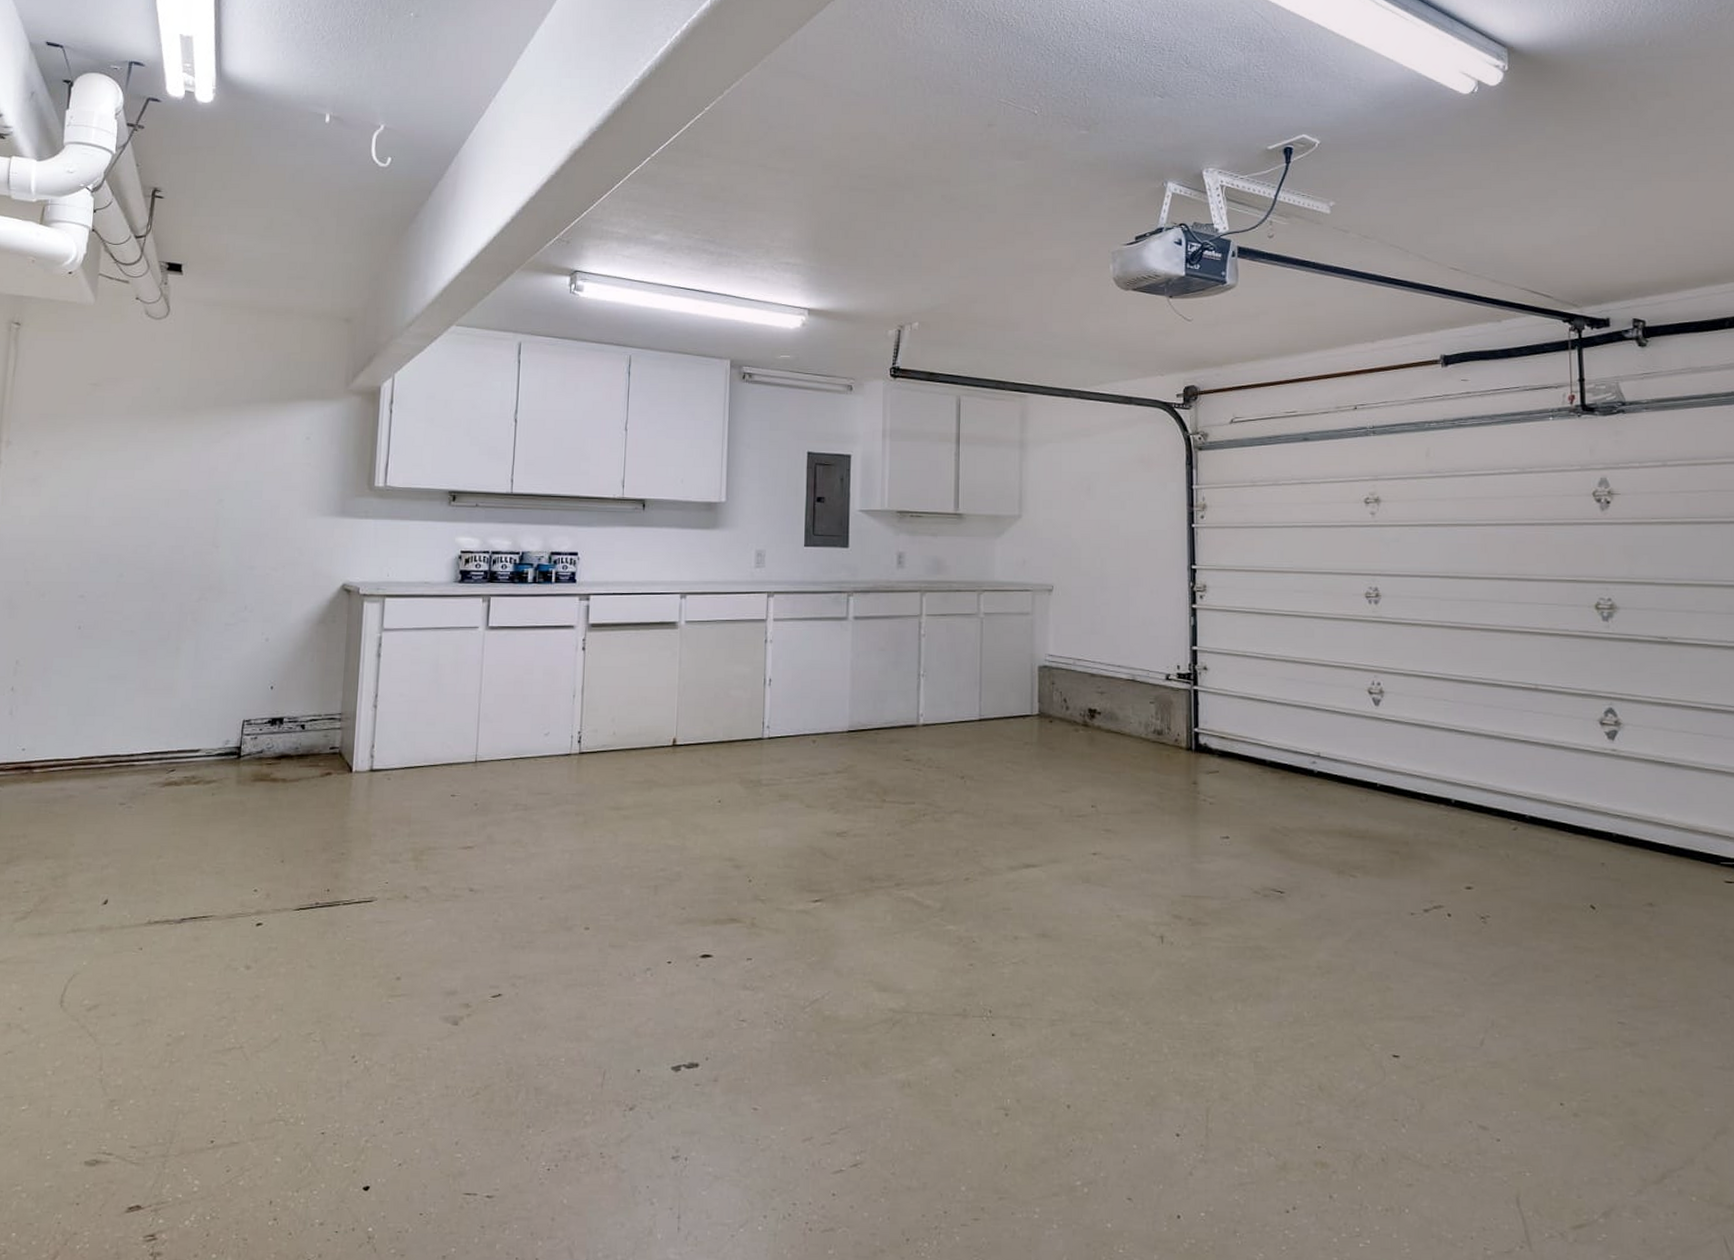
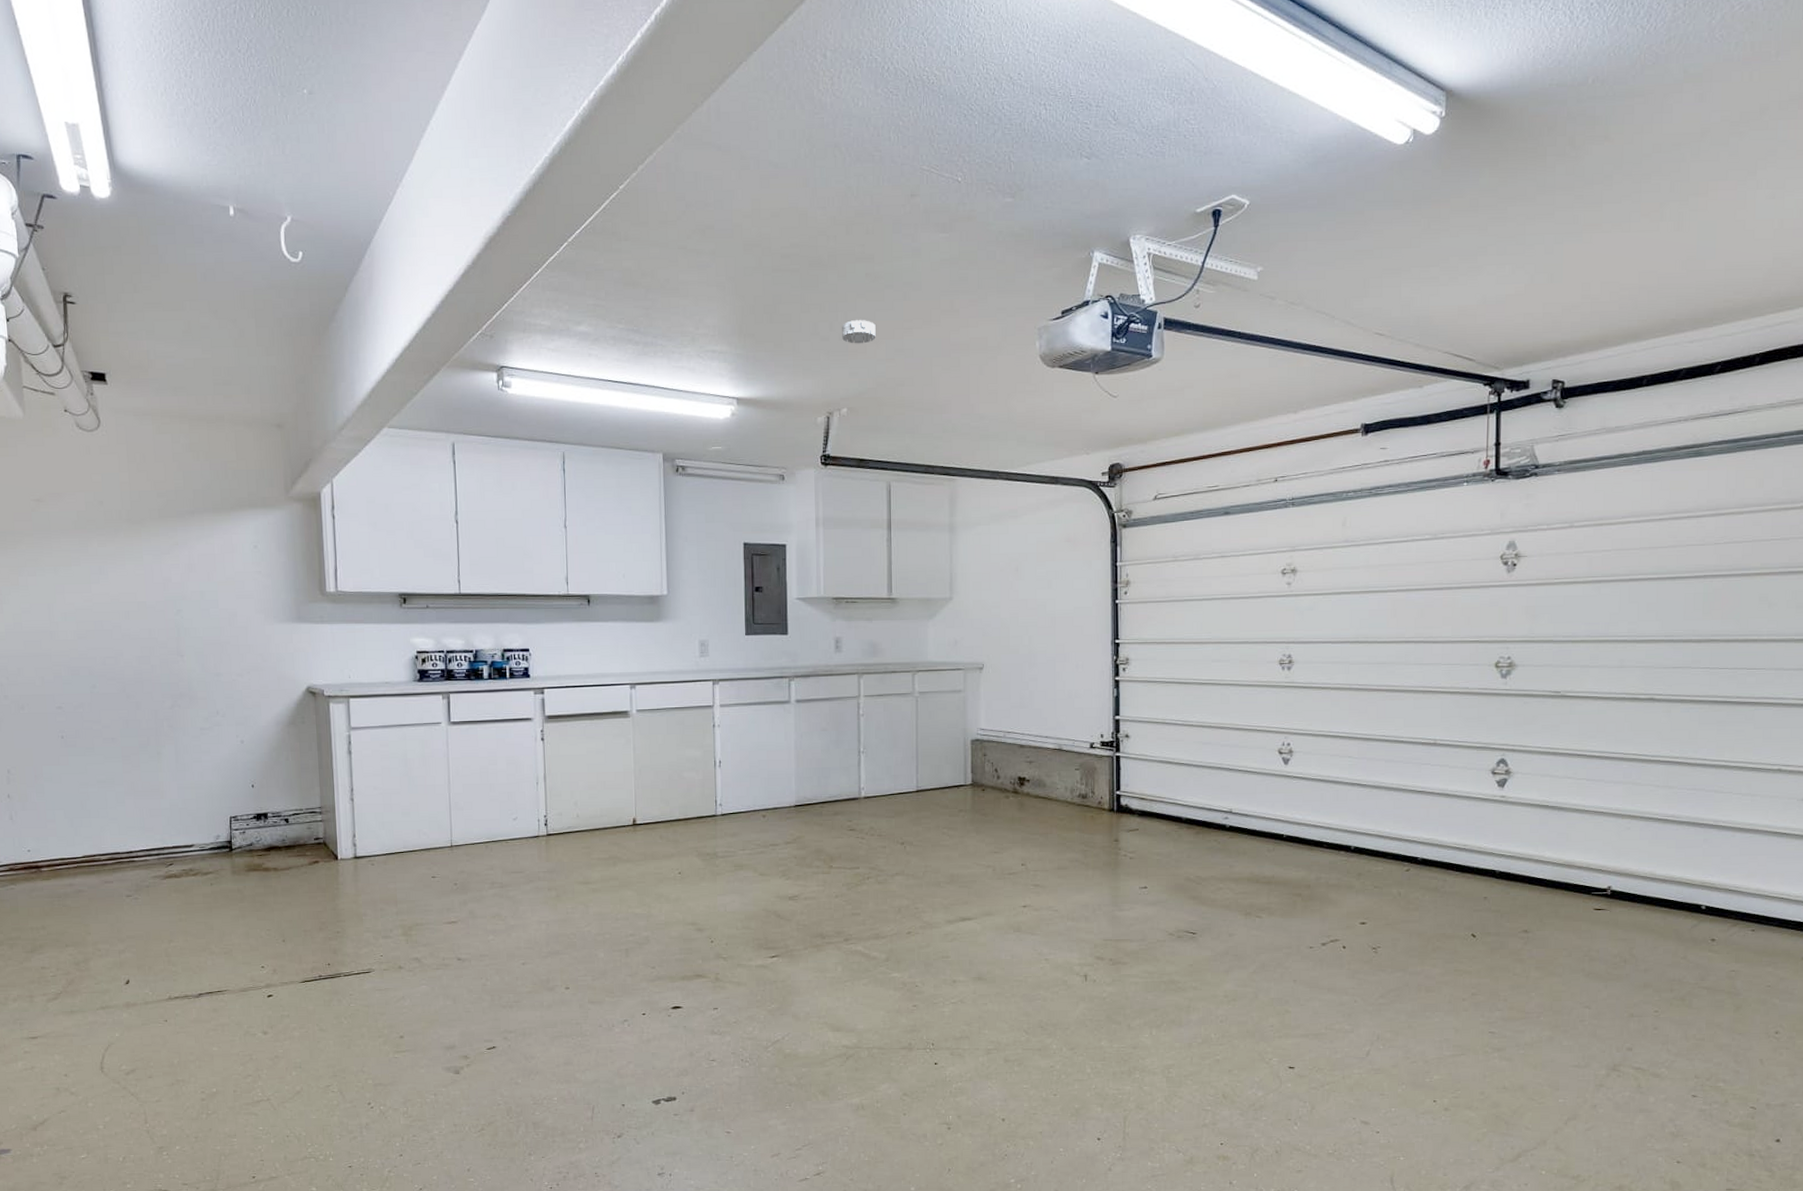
smoke detector: none [916,239,950,261] -> present [842,320,876,344]

